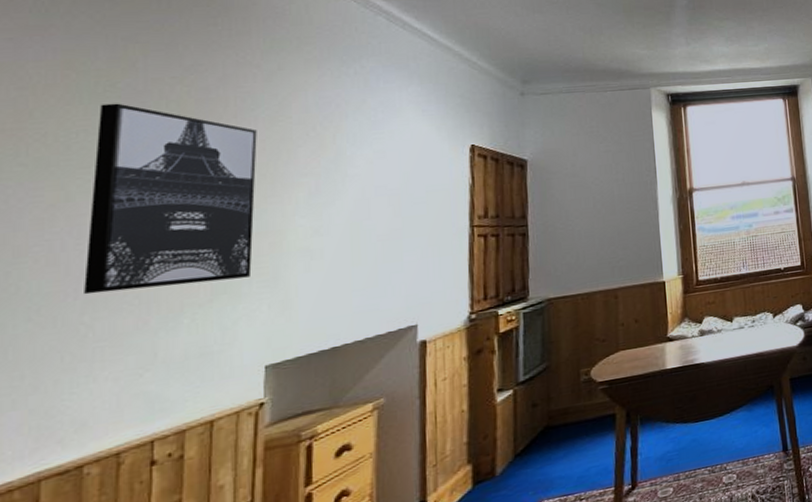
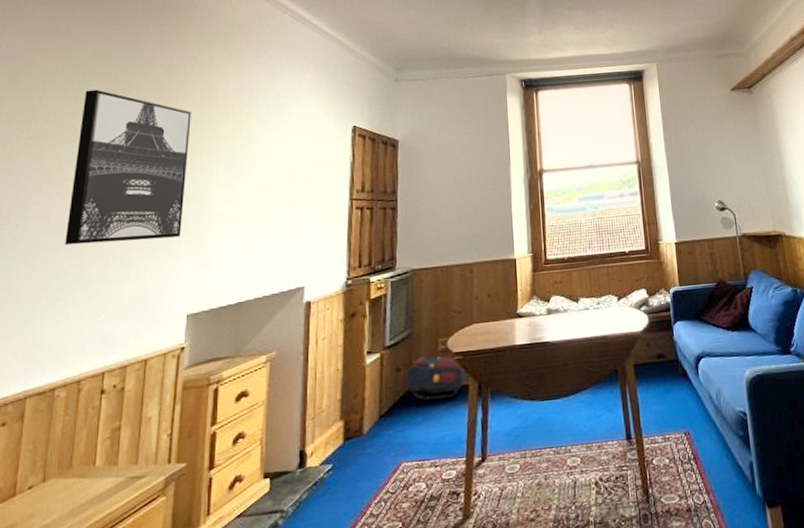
satchel: none [544,387,616,434] -> present [406,355,469,400]

